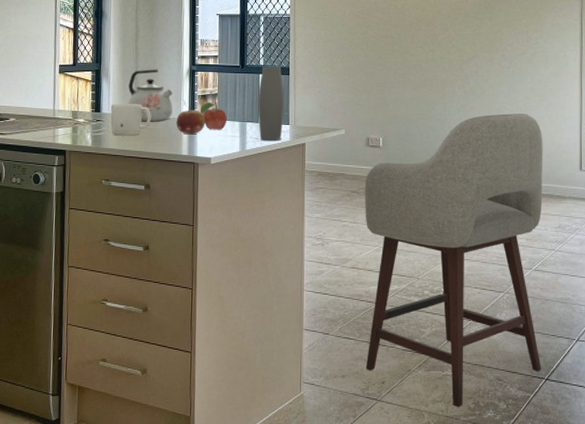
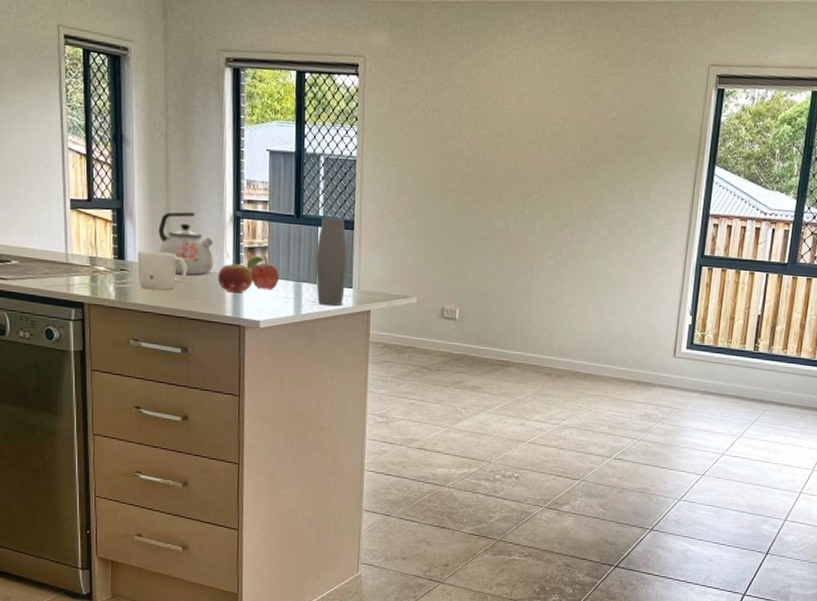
bar stool: present [364,113,543,408] -> none [428,290,638,591]

